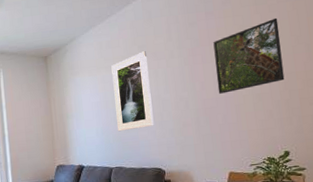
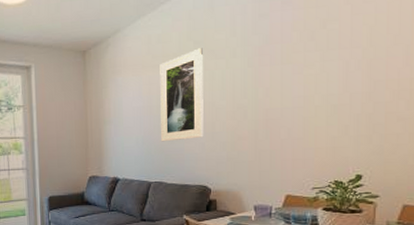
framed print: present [213,17,285,94] -> none [285,10,373,103]

